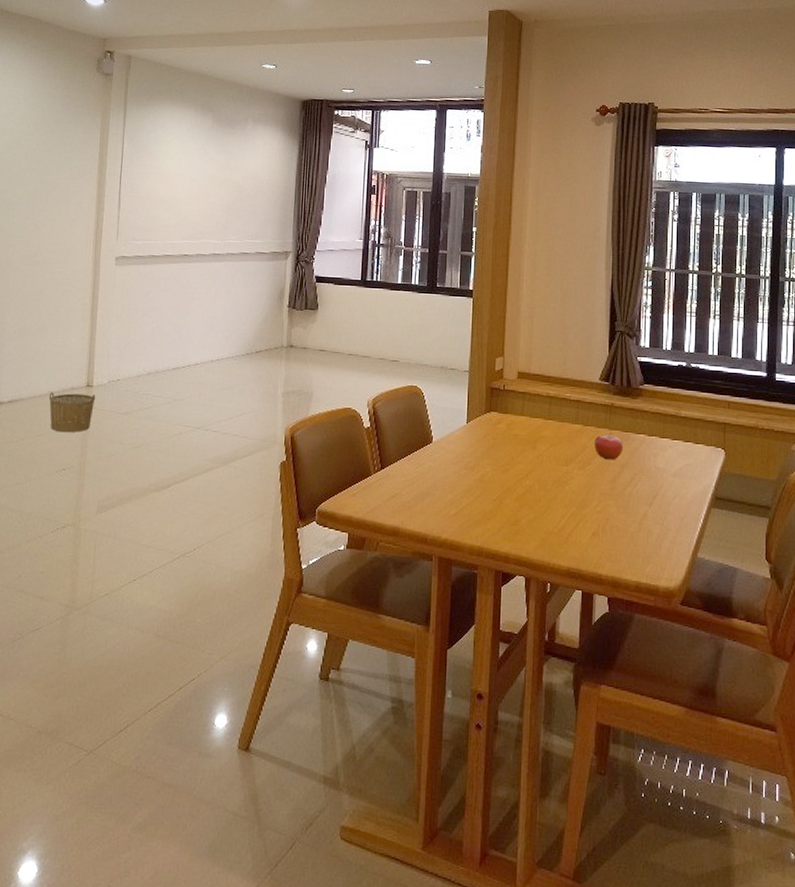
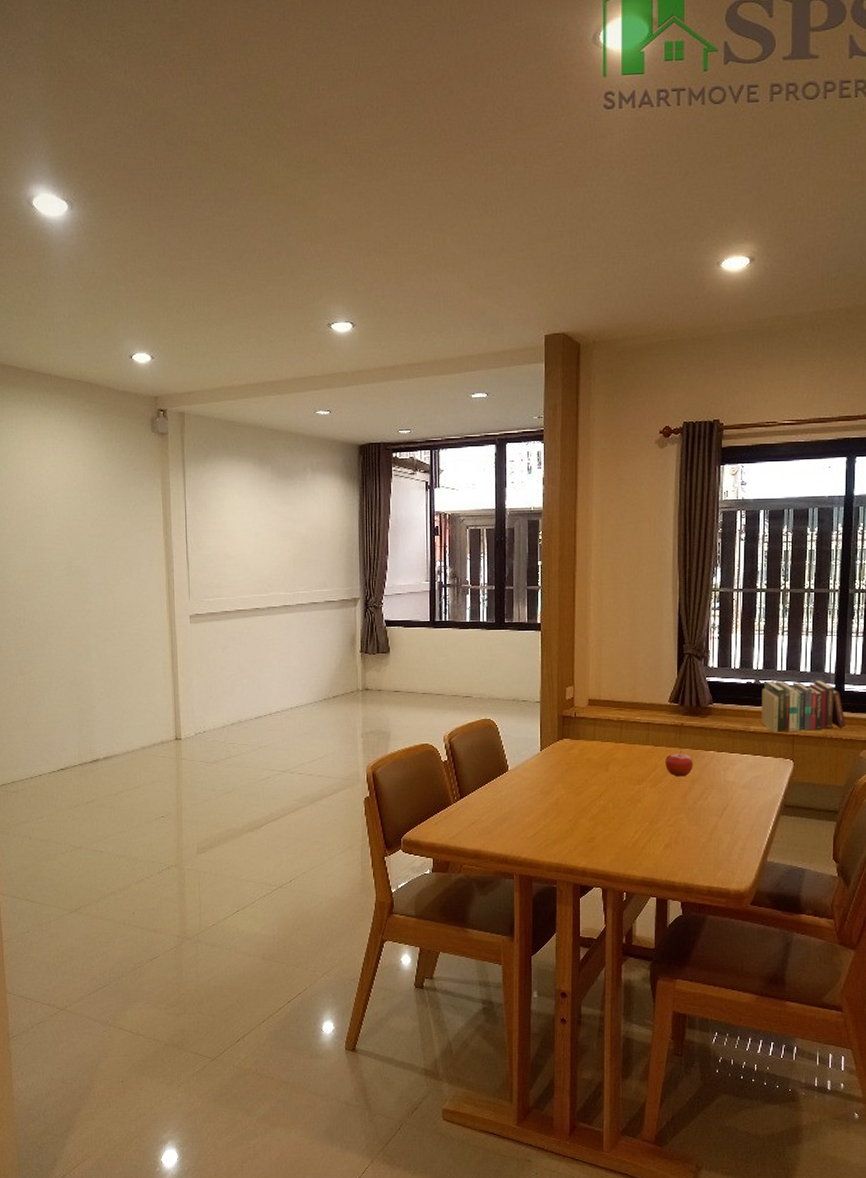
basket: present [49,392,96,433] -> none [142,747,185,783]
books: none [693,364,778,420] -> present [761,680,847,733]

